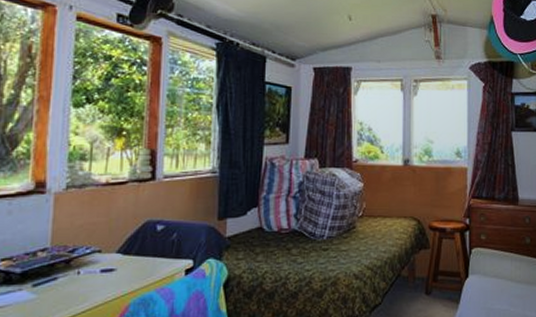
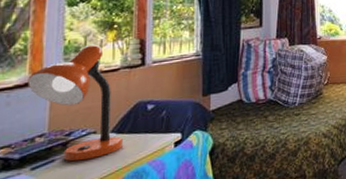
desk lamp: none [30,152,131,281] -> present [27,44,124,162]

